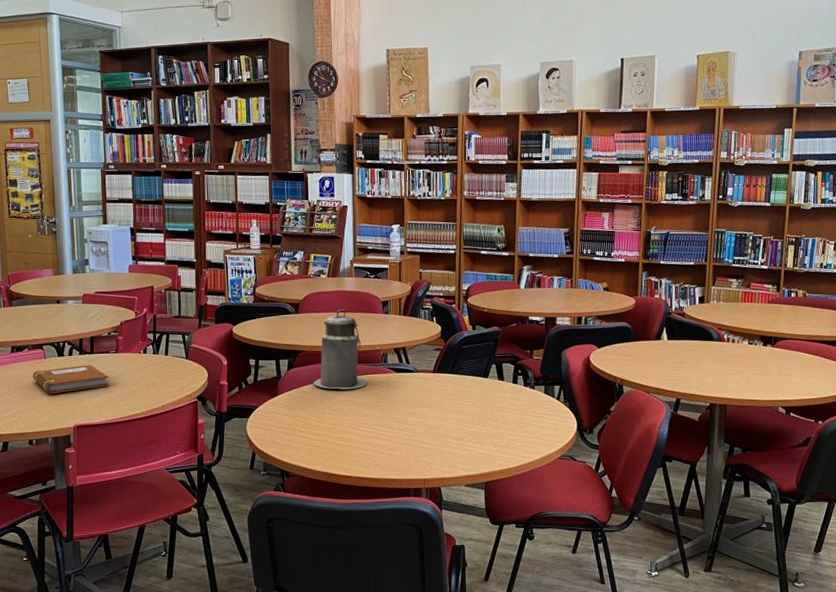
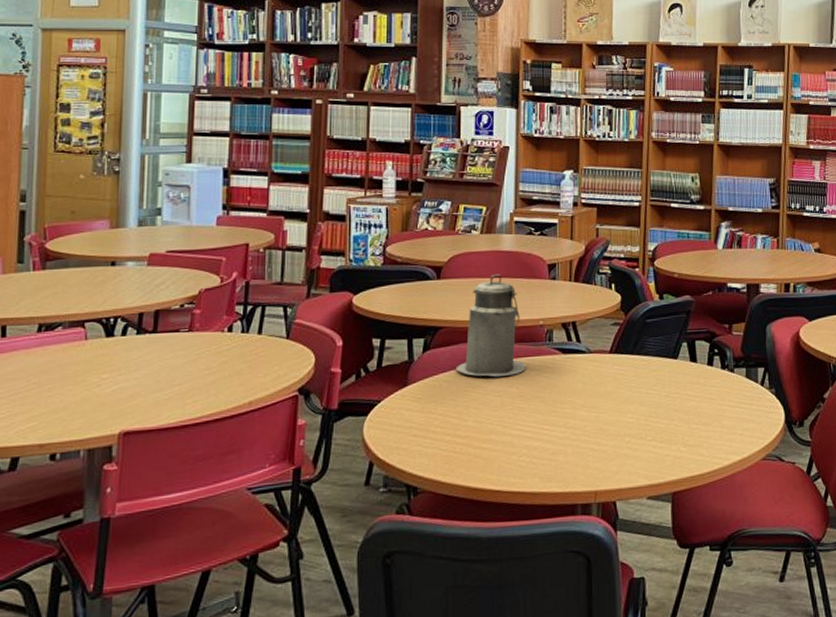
notebook: present [33,365,109,394] -> none [66,348,176,389]

